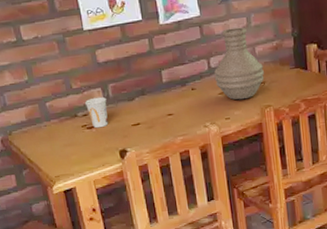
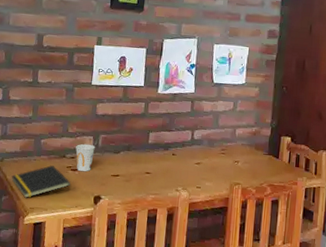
notepad: none [25,128,91,167] -> present [11,165,71,198]
vase: present [214,27,265,100] -> none [194,108,240,173]

